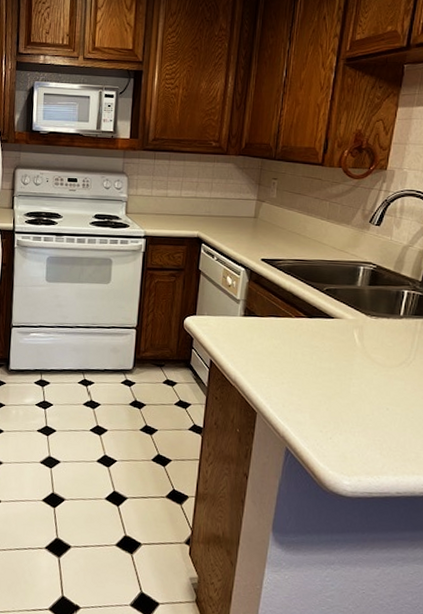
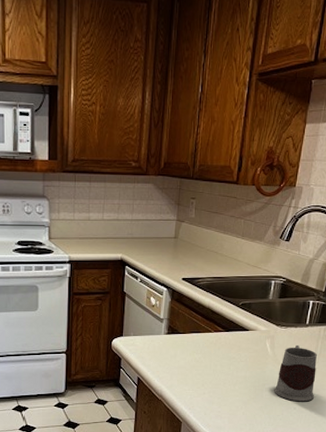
mug: none [363,337,413,403] -> present [274,344,317,402]

